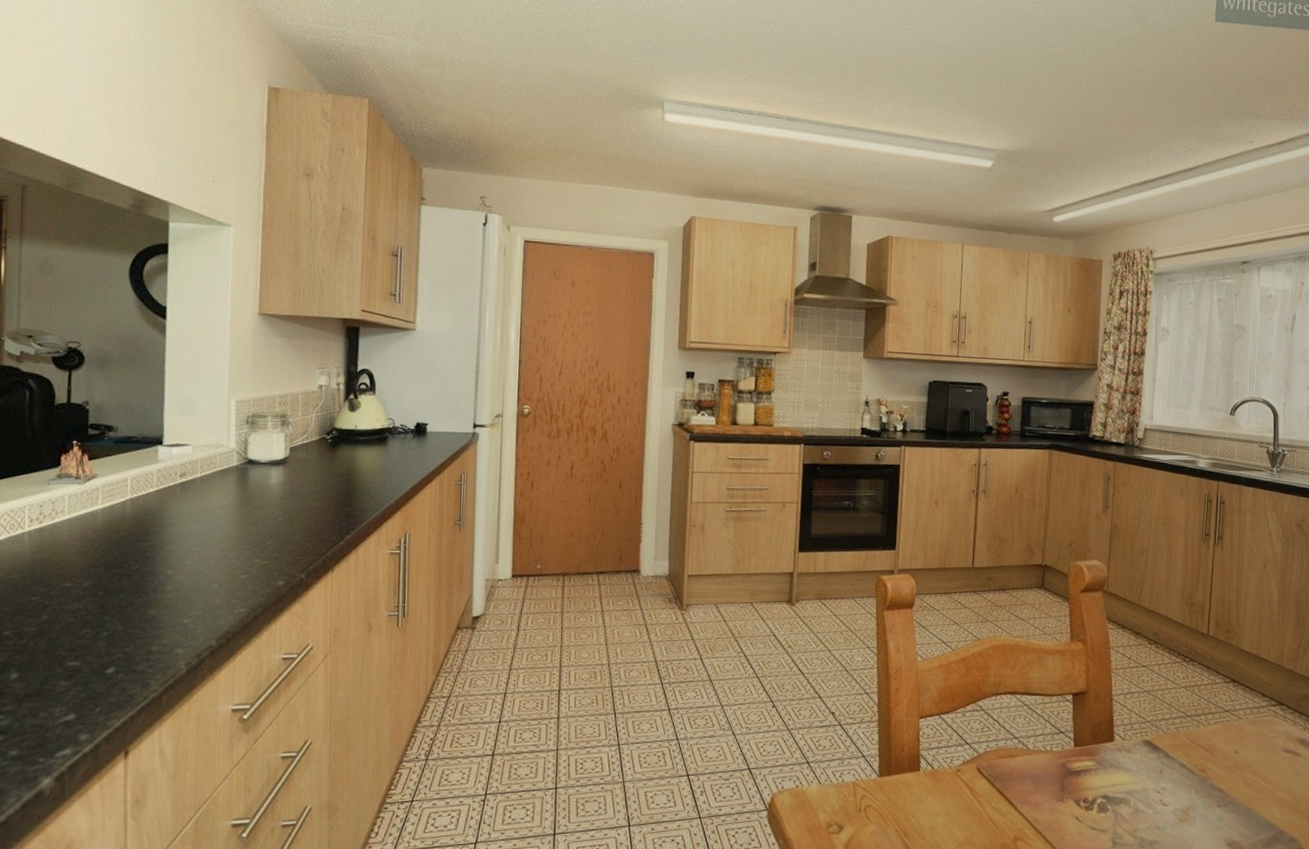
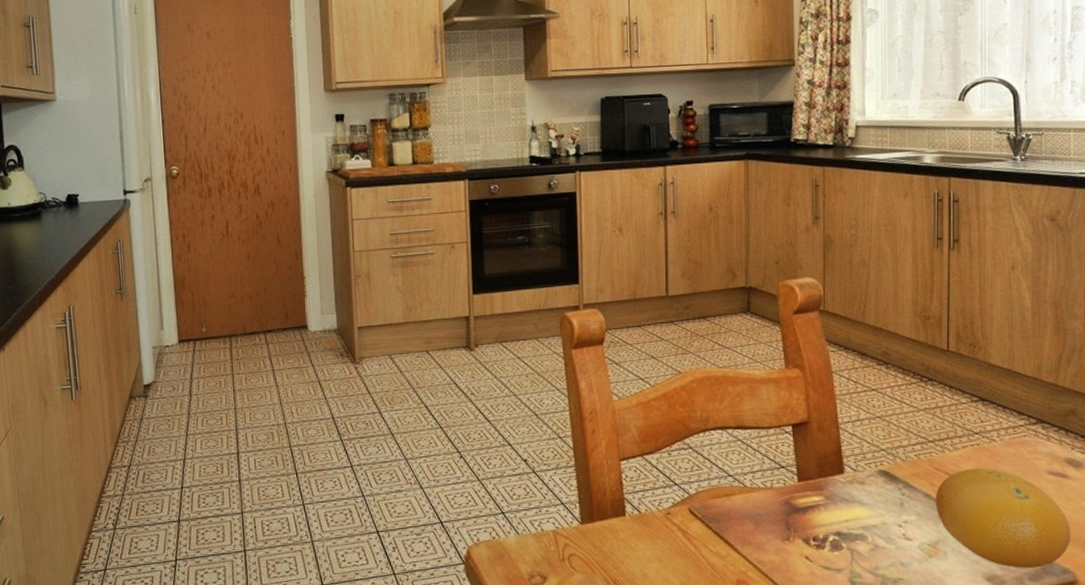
fruit: none [1189,743,1299,836] -> present [935,468,1071,568]

